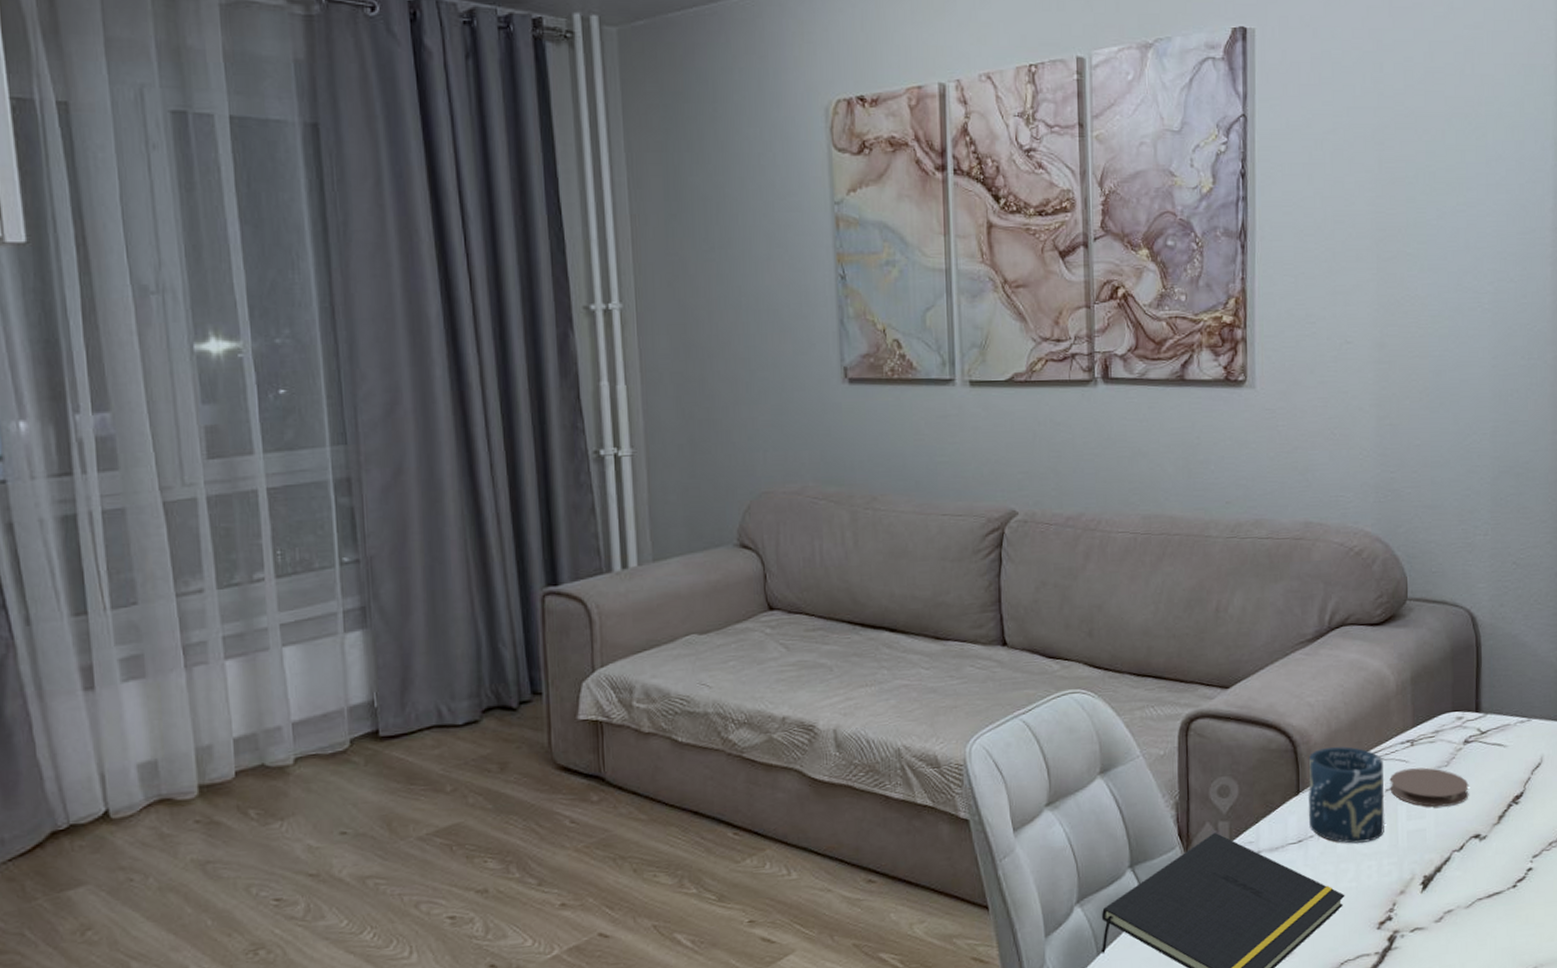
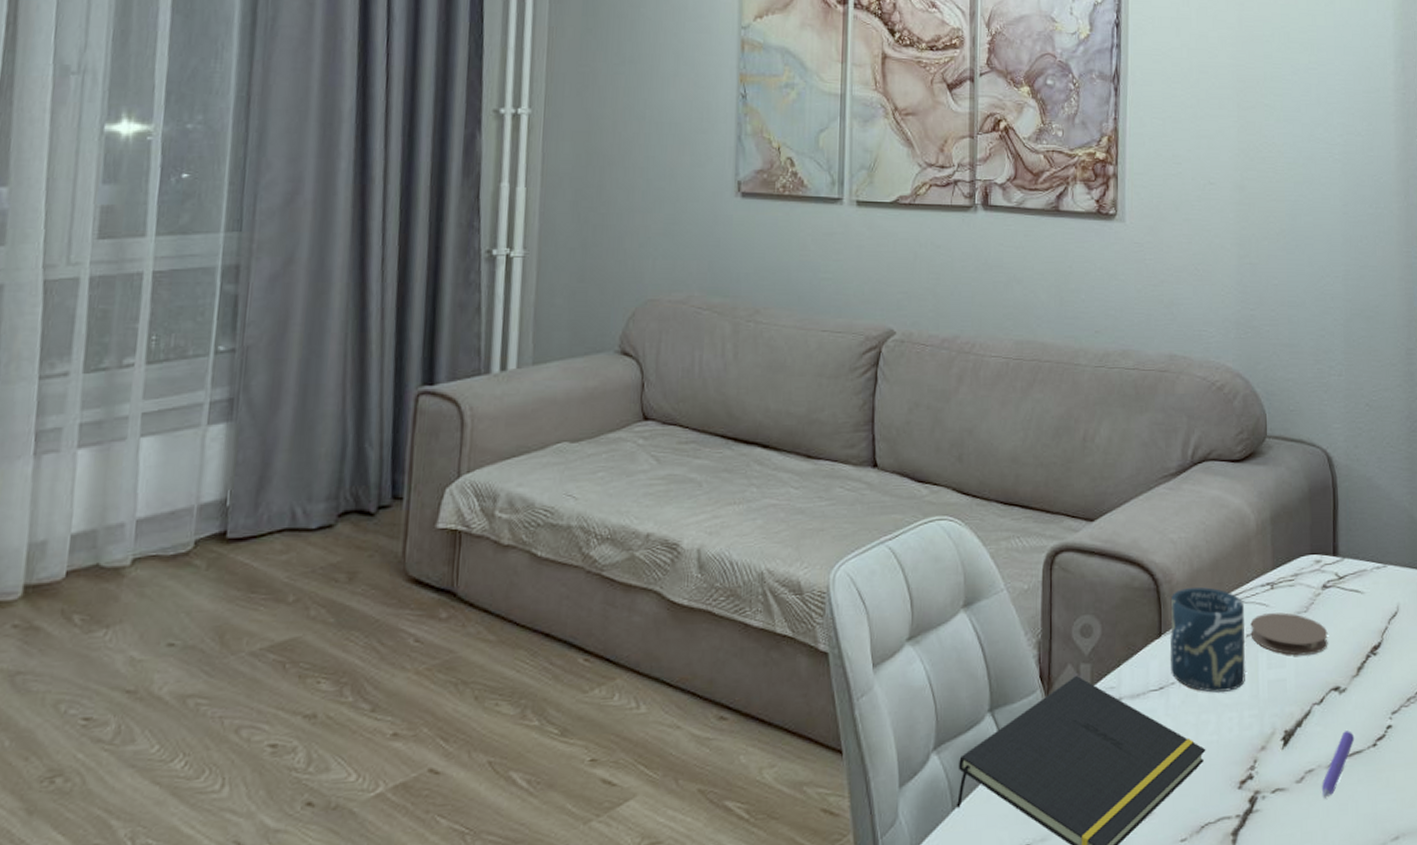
pen: none [1460,874,1495,936] -> present [1321,730,1355,799]

